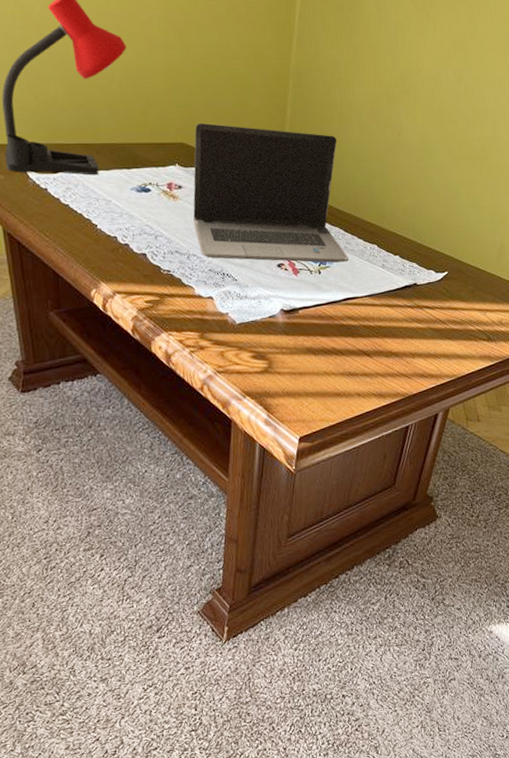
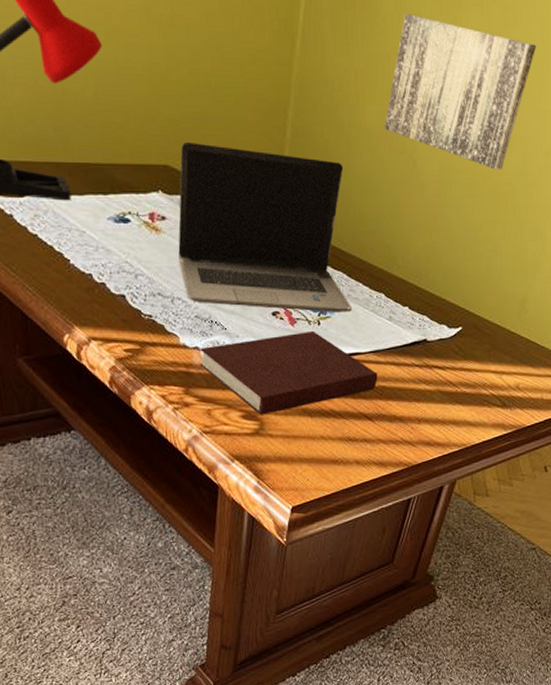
notebook: none [213,279,374,355] -> present [200,330,378,415]
wall art: none [371,14,500,138] -> present [384,13,537,170]

